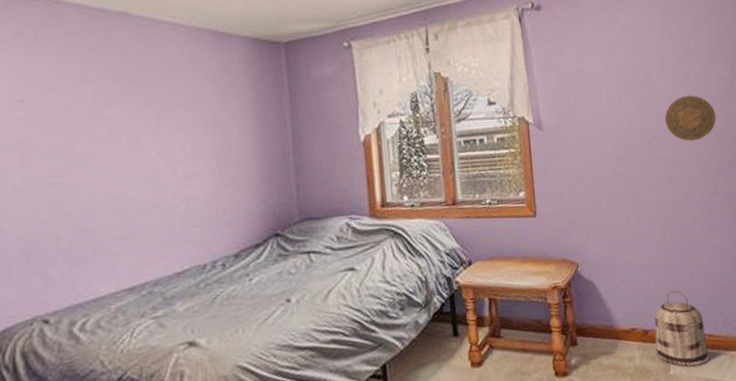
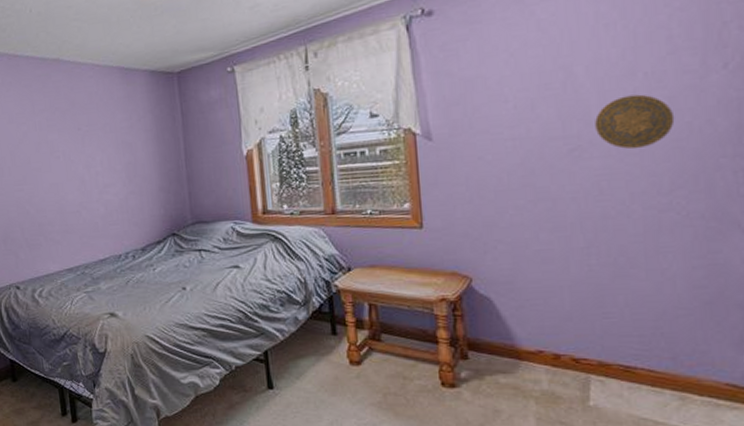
basket: present [654,290,709,367] -> none [569,316,648,401]

